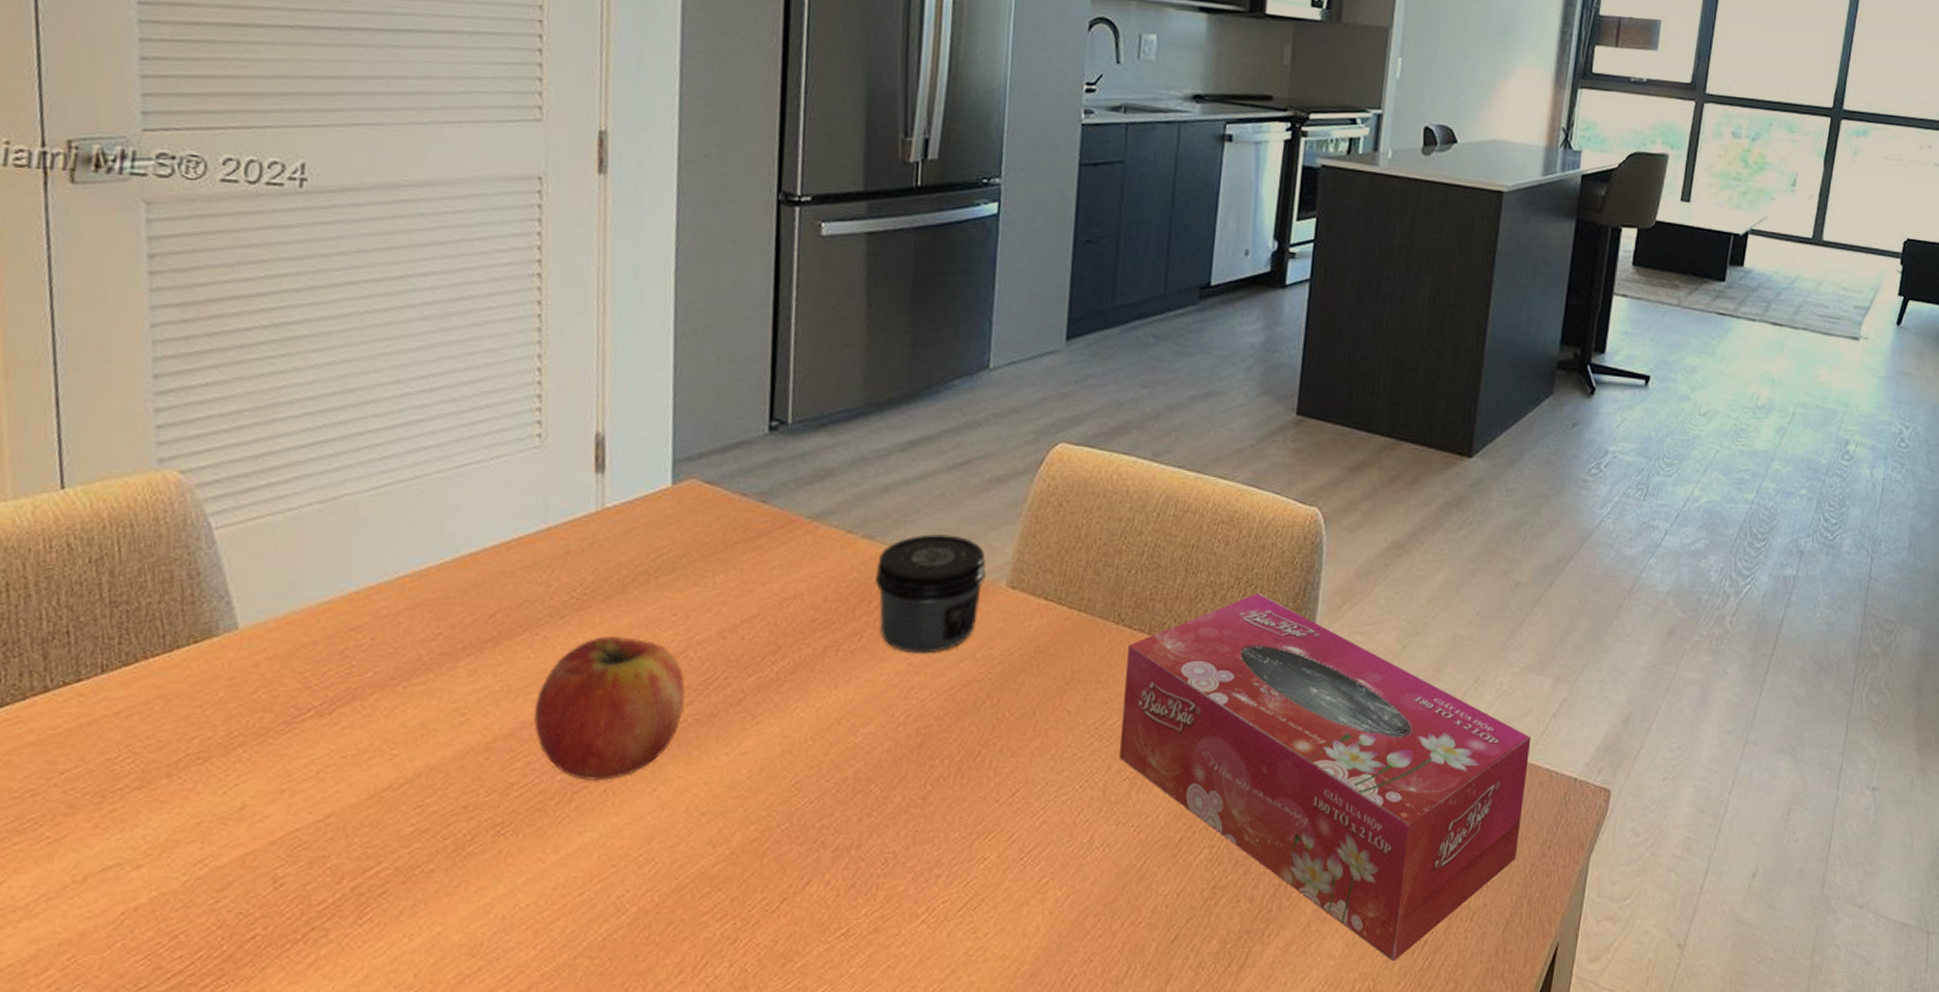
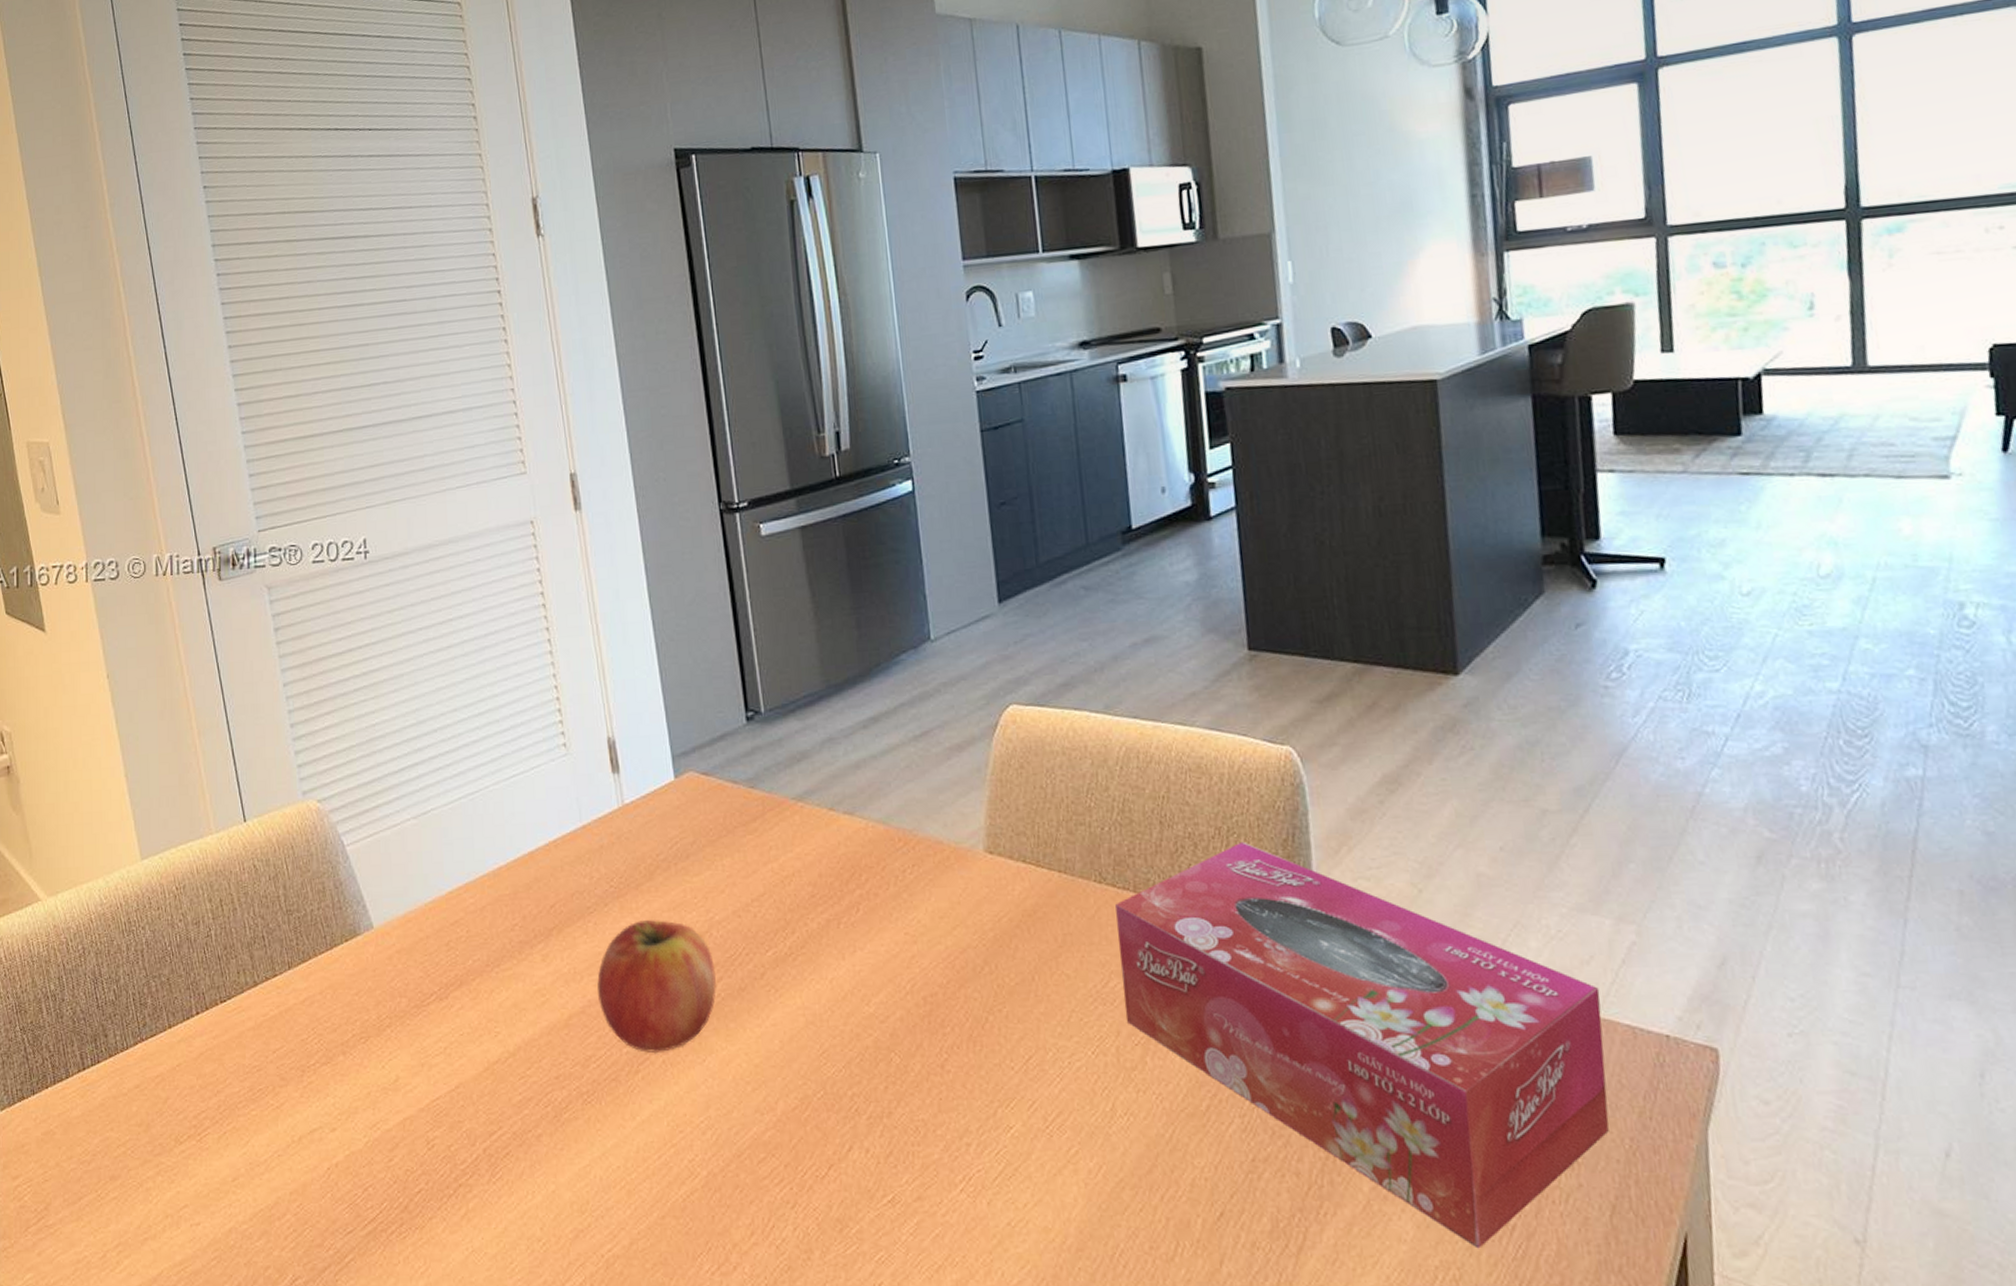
jar: present [875,533,987,654] -> none [861,804,963,923]

